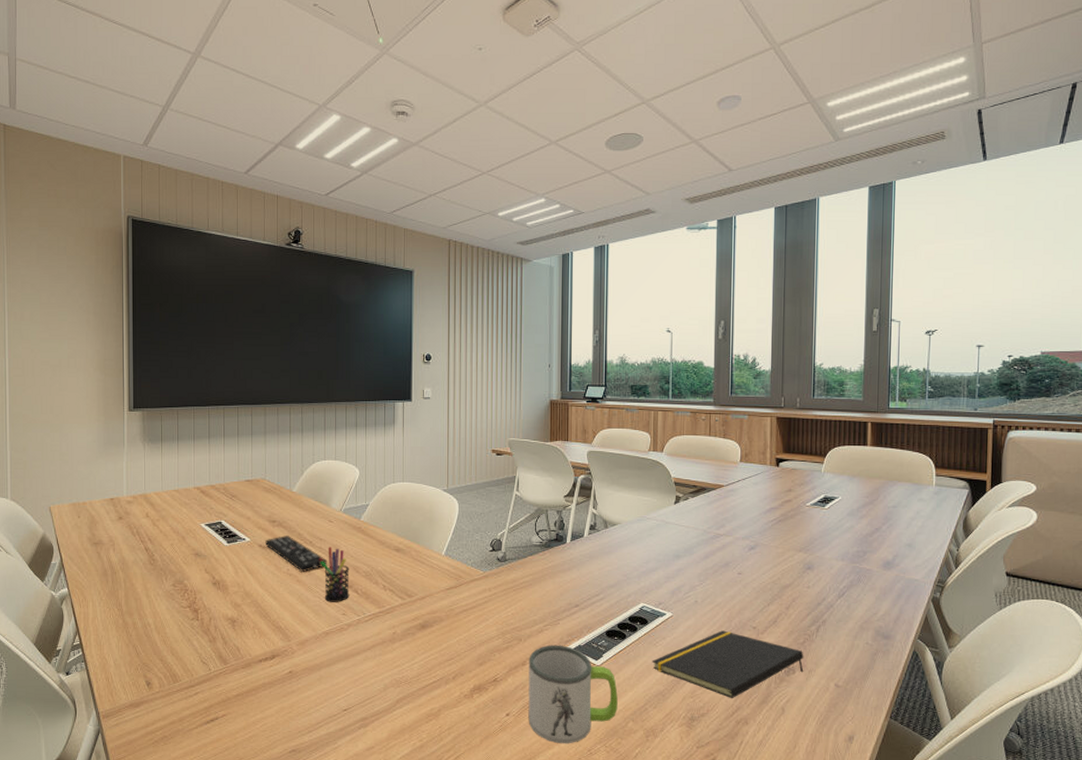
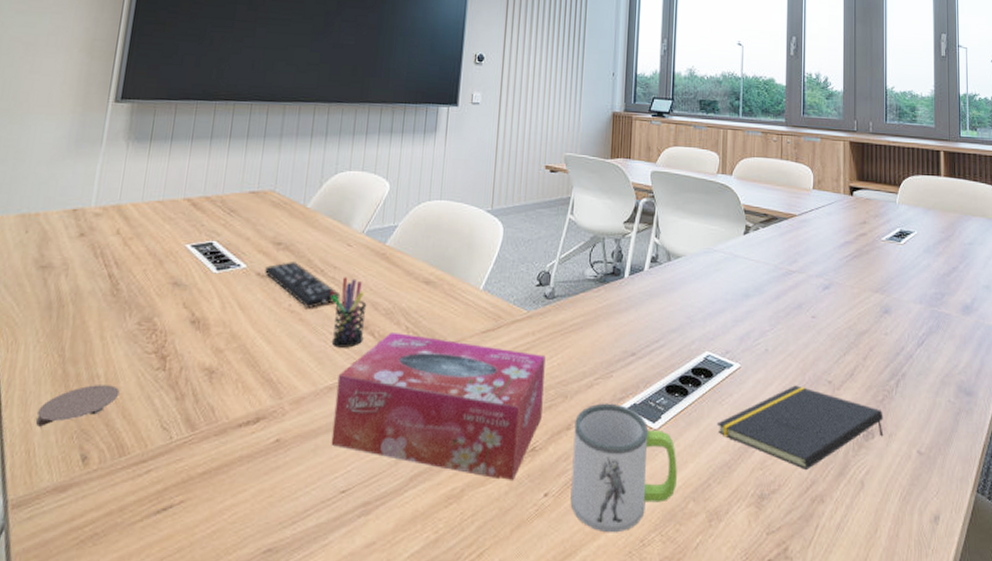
coaster: none [109,631,167,661] -> present [35,385,120,427]
tissue box: none [332,589,501,704] -> present [331,331,546,481]

